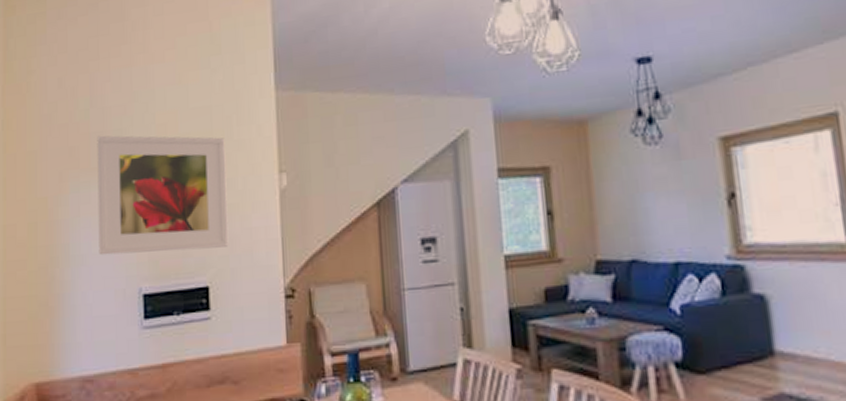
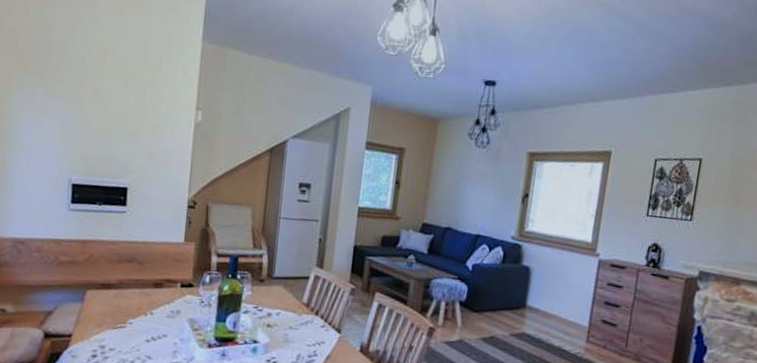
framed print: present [97,135,229,256] -> none [37,45,155,160]

